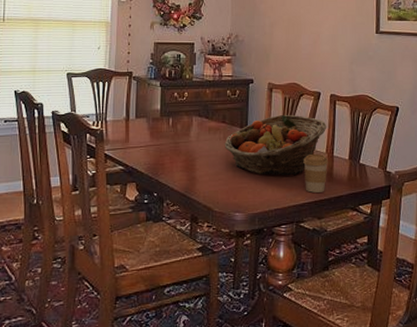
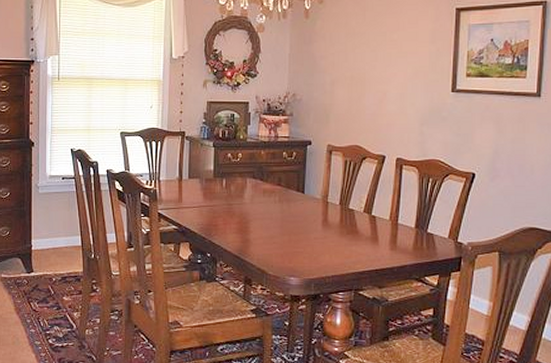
fruit basket: present [224,114,327,176] -> none [279,178,391,243]
coffee cup: present [303,153,329,193] -> none [364,220,393,261]

